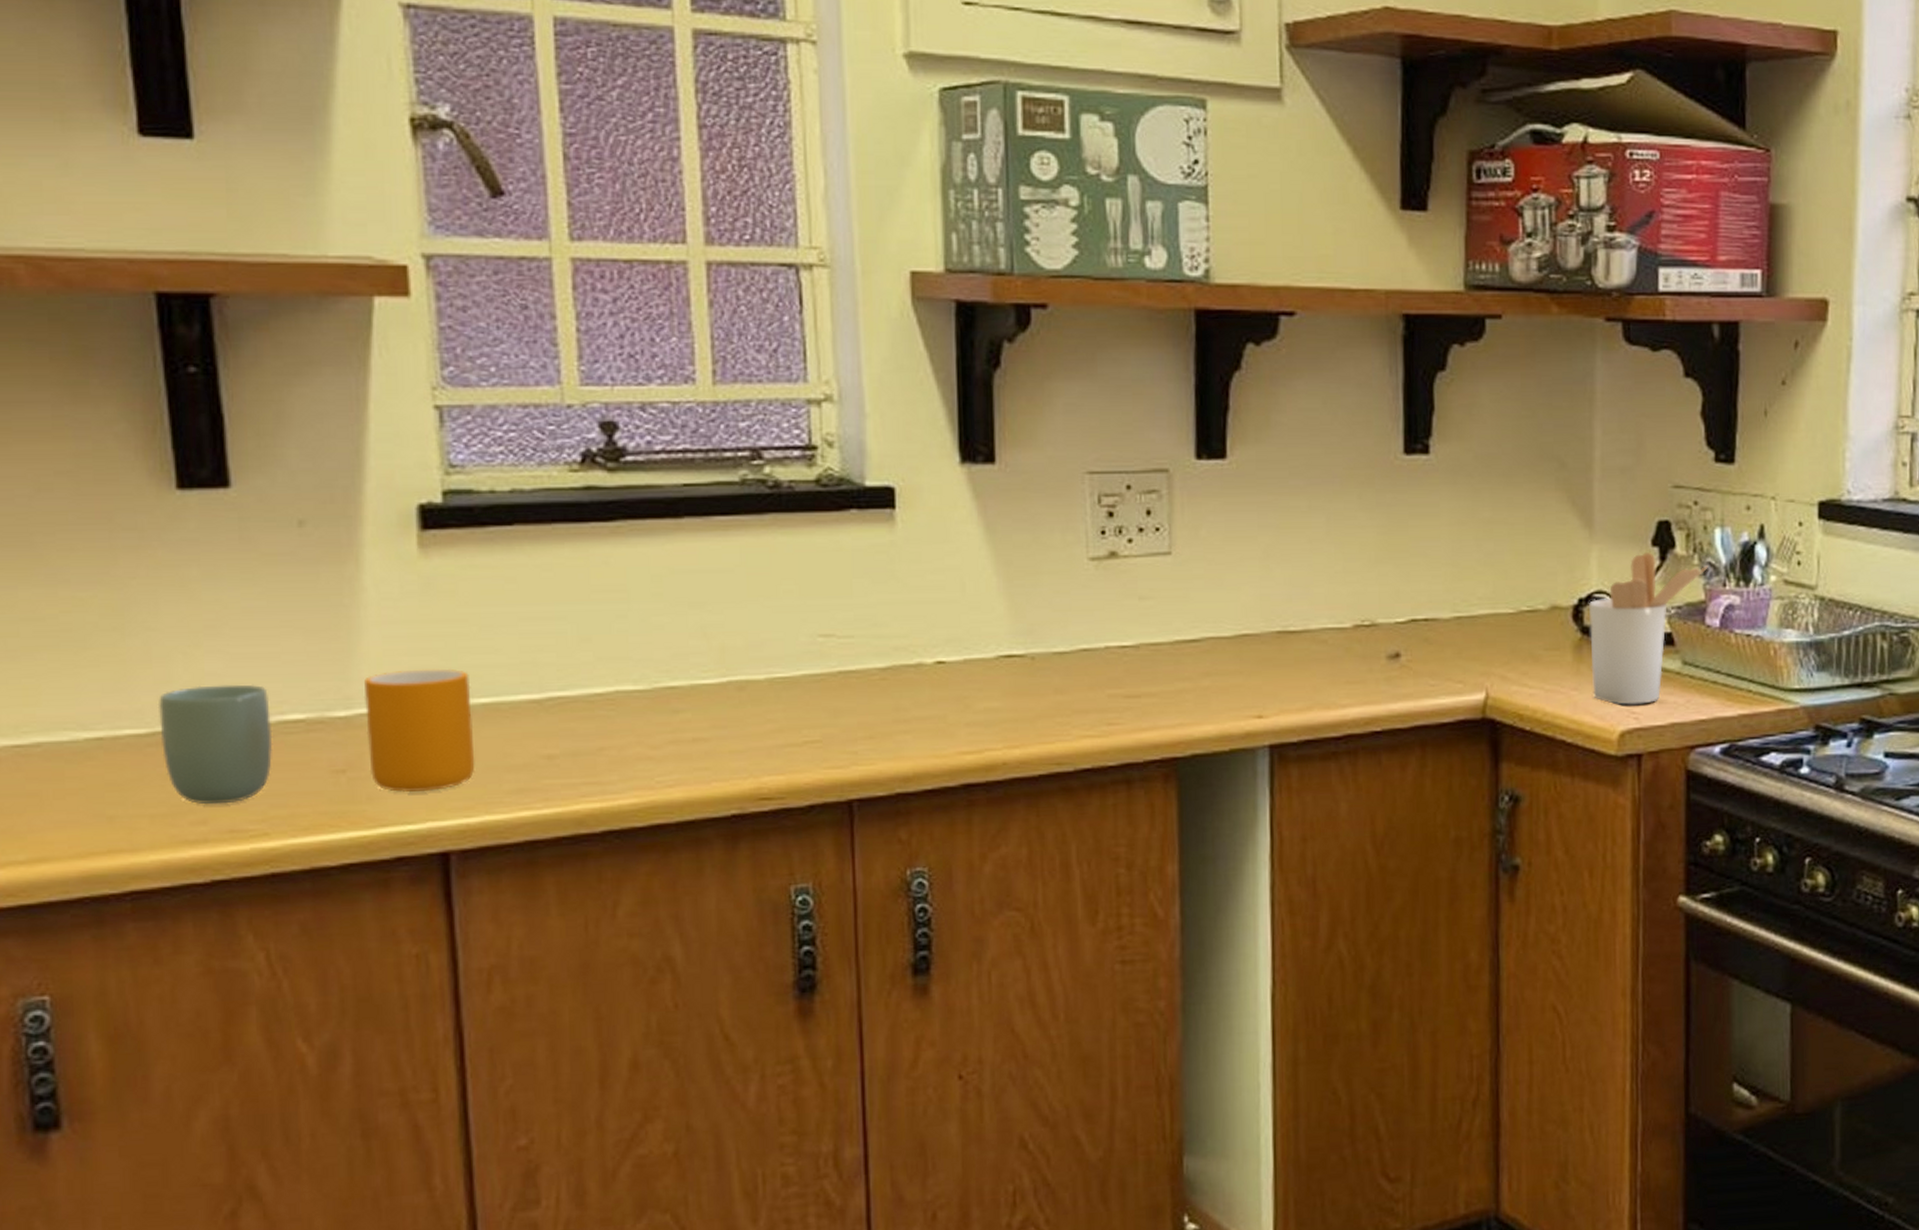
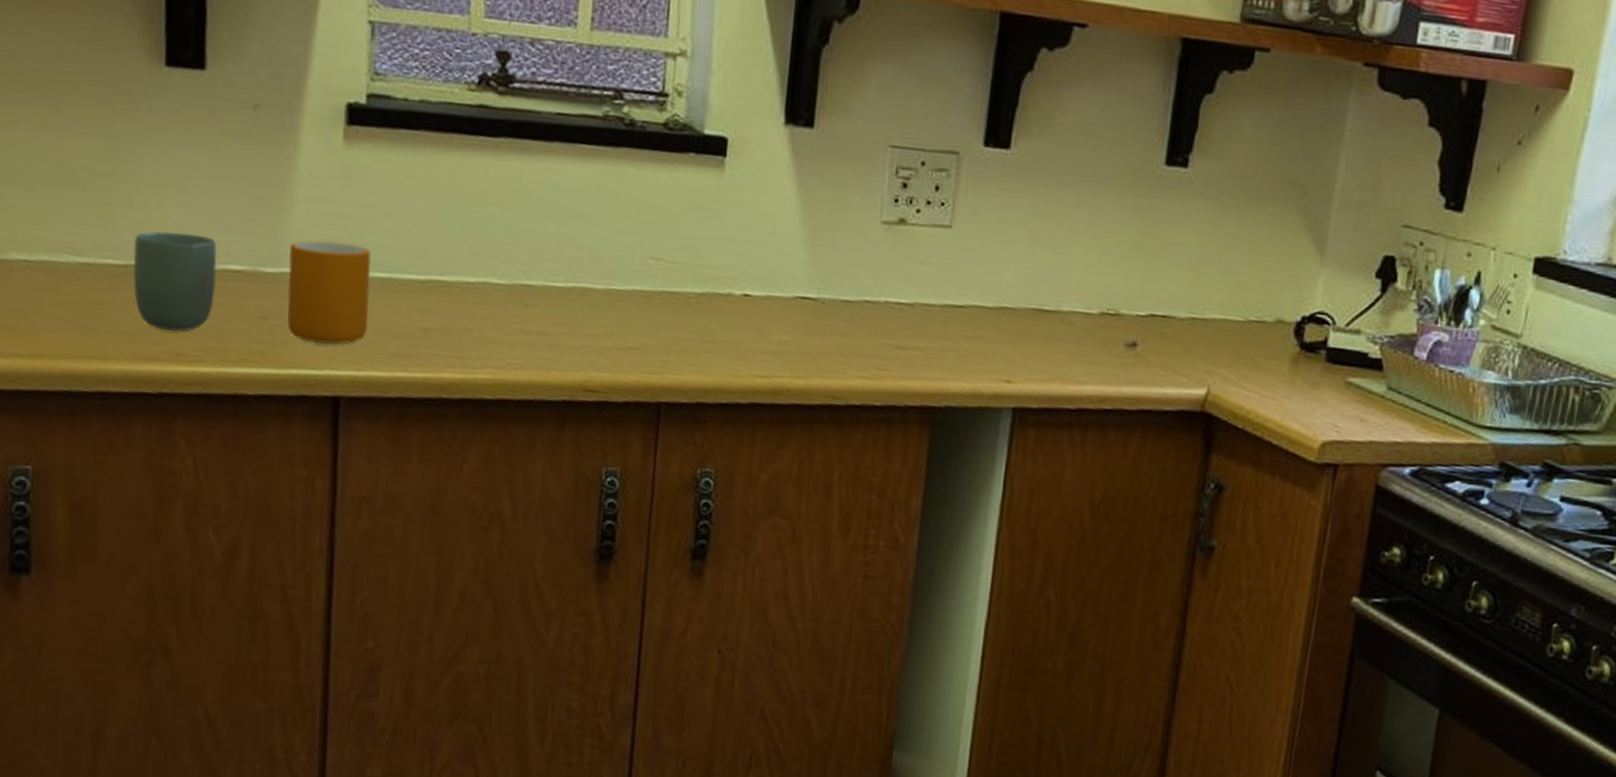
utensil holder: present [1588,551,1708,705] -> none [1302,282,1424,420]

